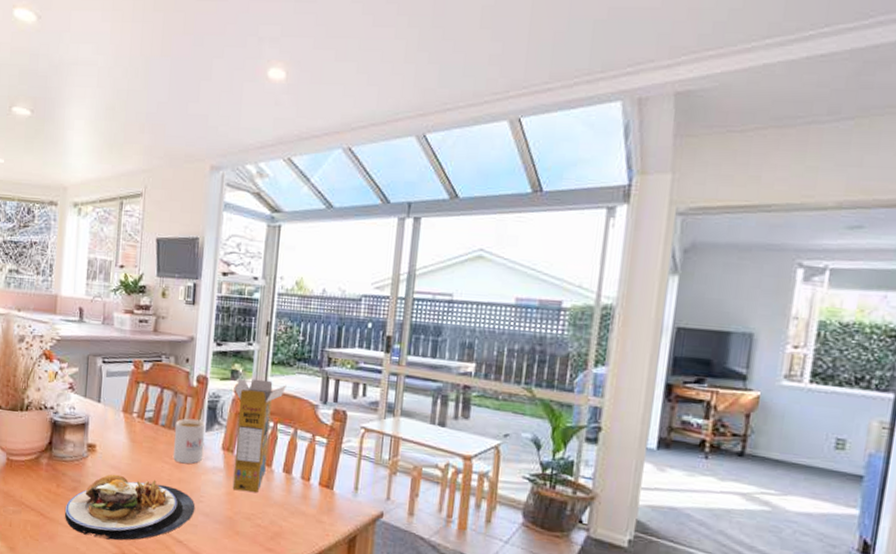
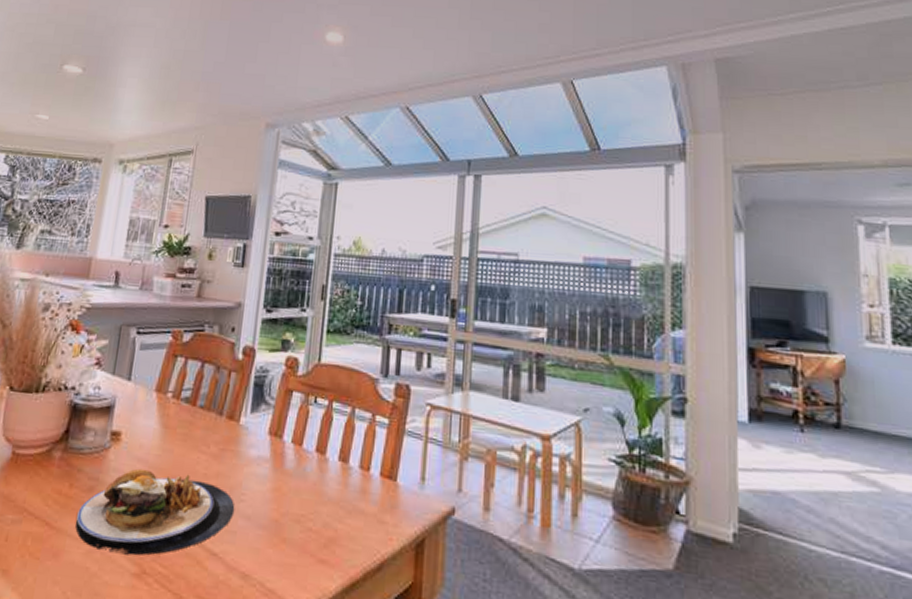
mug: present [172,418,206,464] -> none [210,397,251,454]
cereal box: present [232,378,287,493] -> none [279,348,343,488]

